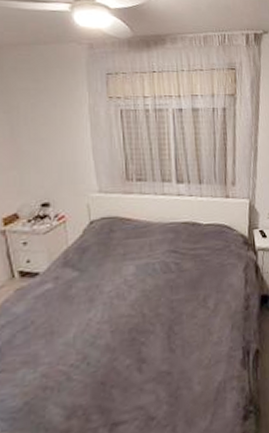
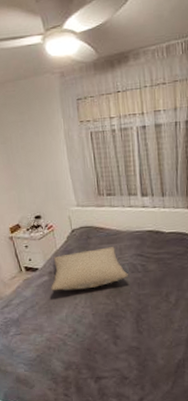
pillow: none [55,242,159,304] -> present [51,247,128,291]

